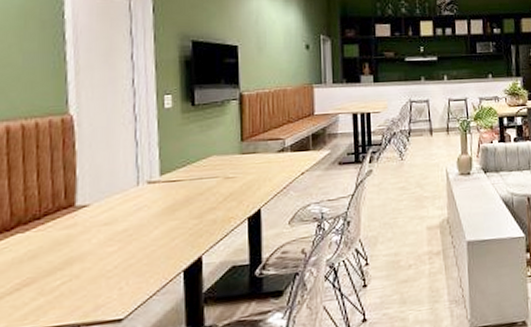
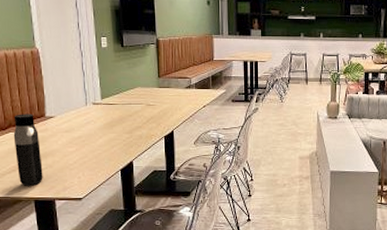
water bottle: none [22,204,65,312] -> present [13,114,43,186]

